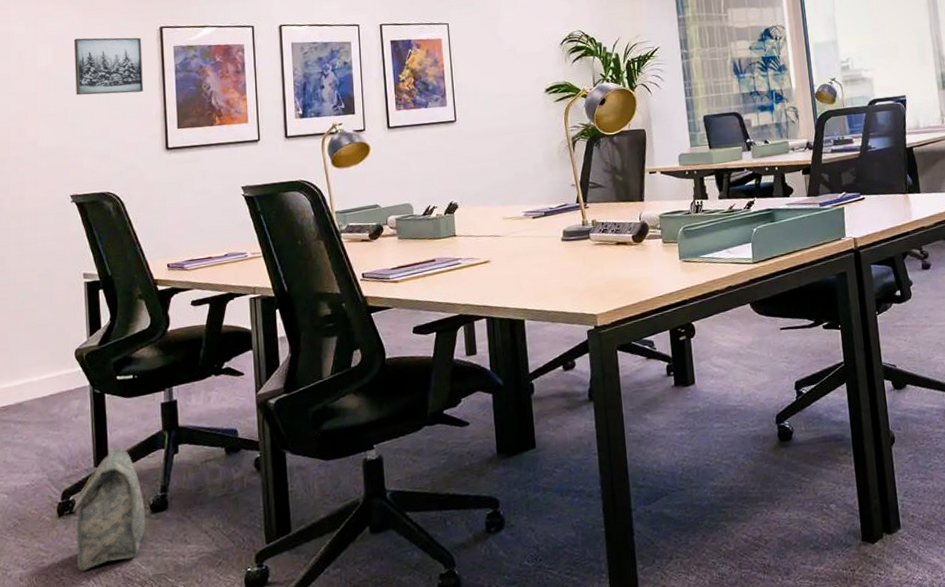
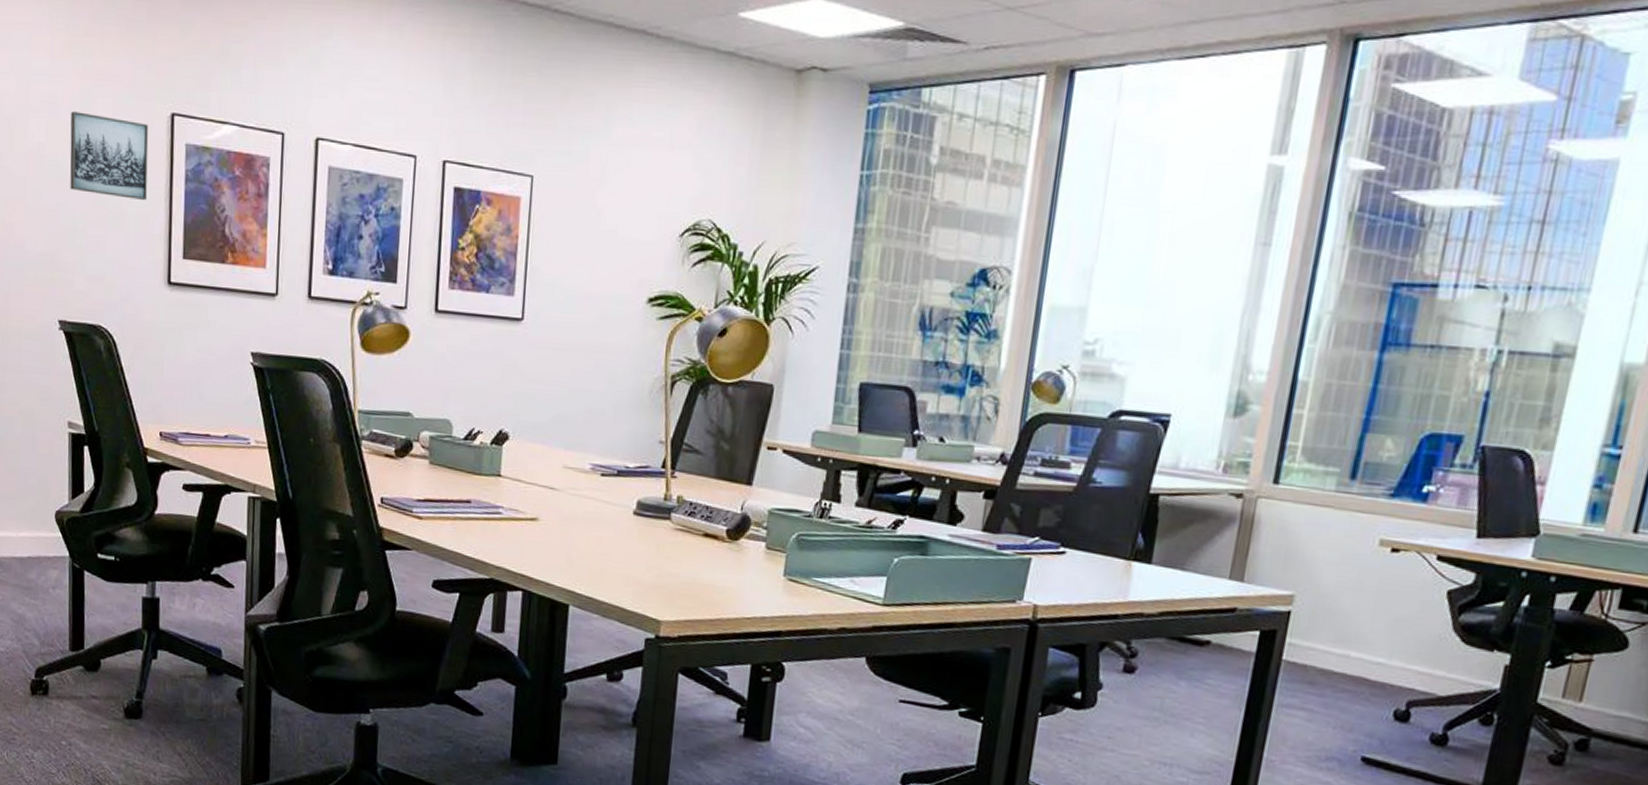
bag: present [72,447,146,571] -> none [45,635,119,761]

